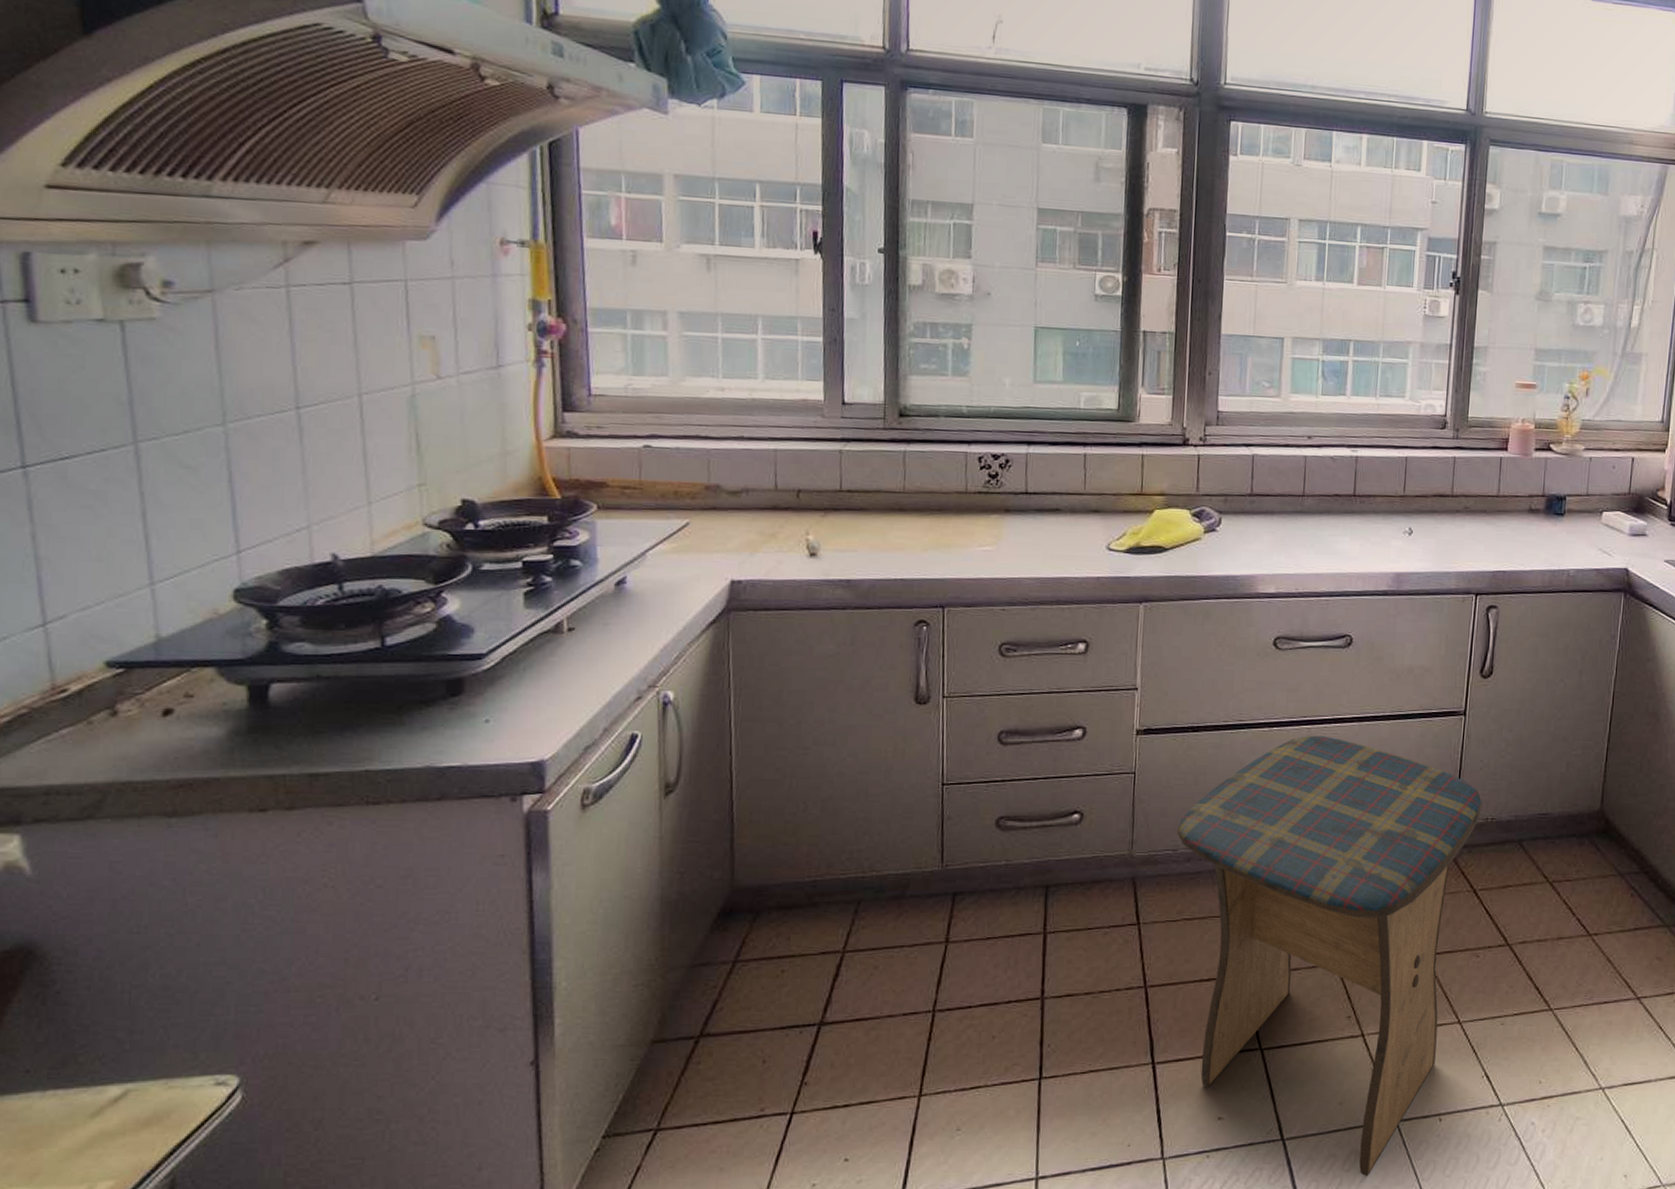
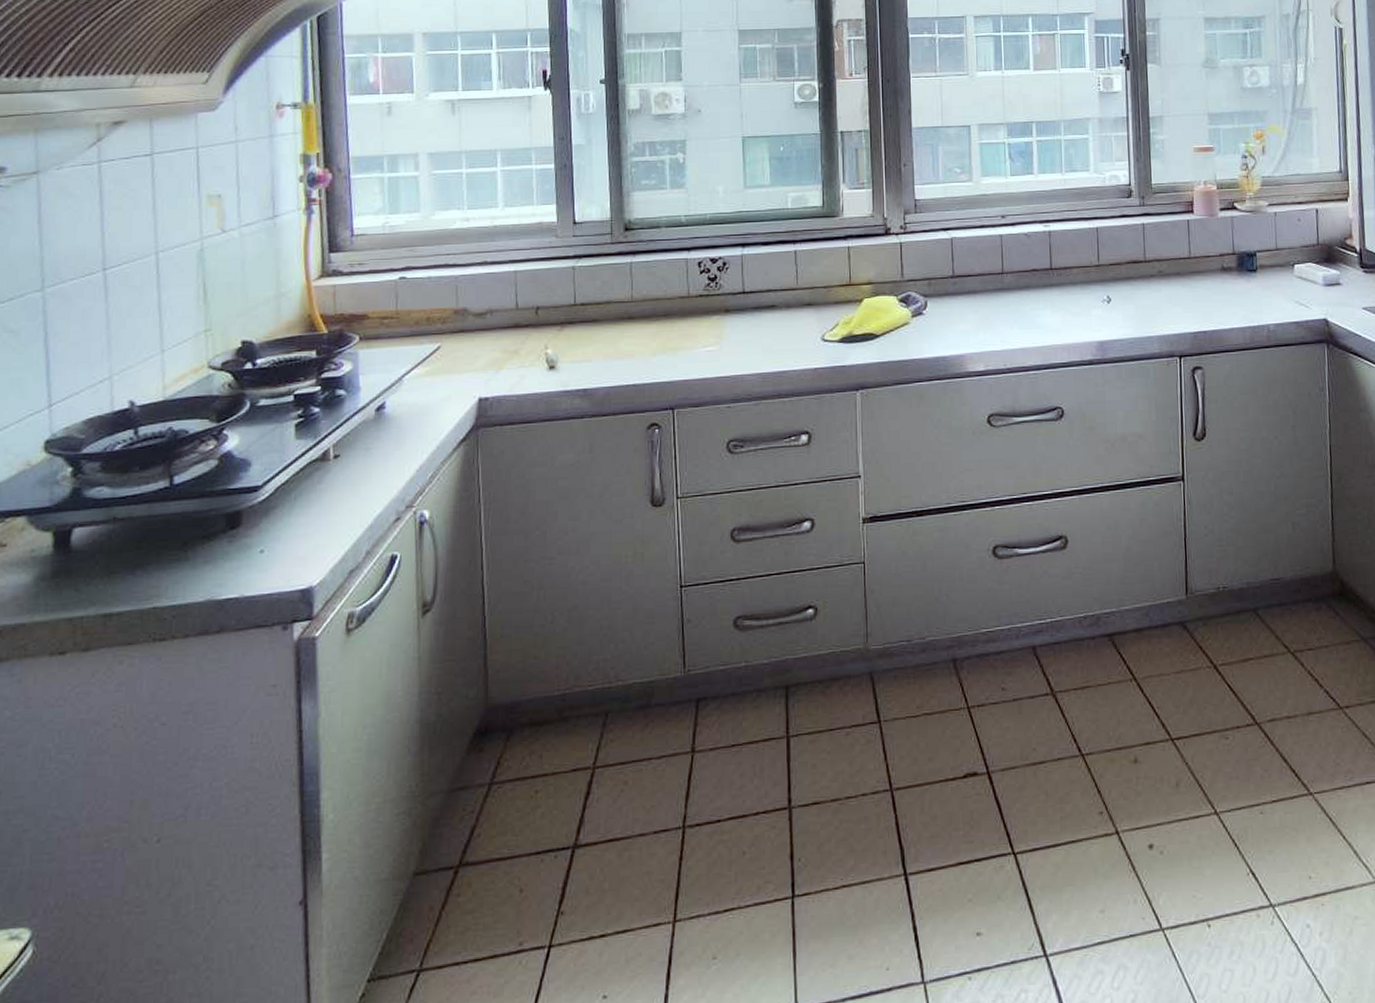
stool: present [1177,735,1483,1177] -> none [910,511,1212,996]

